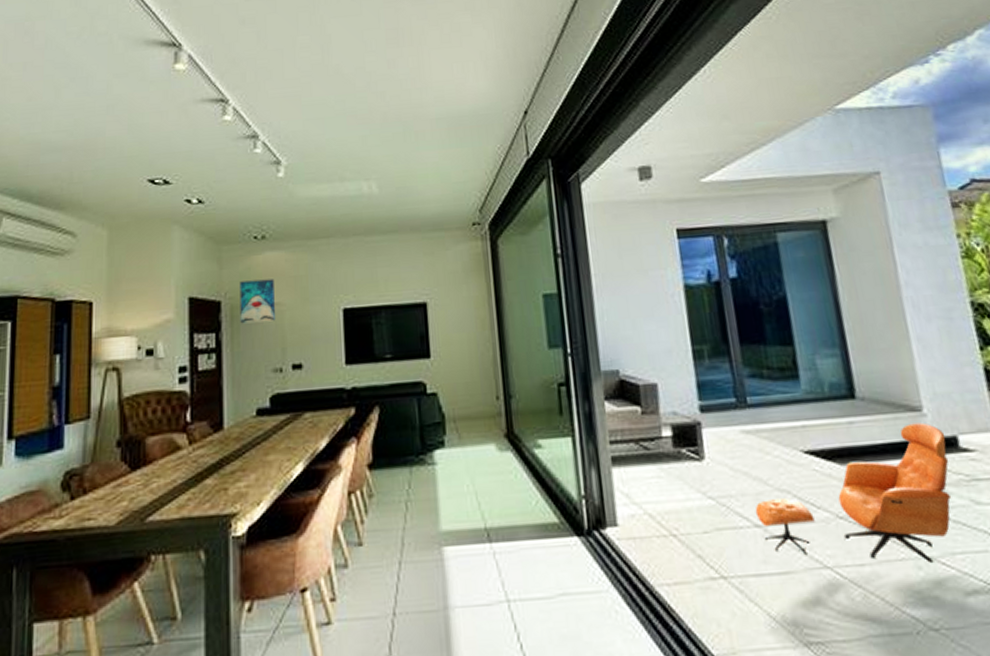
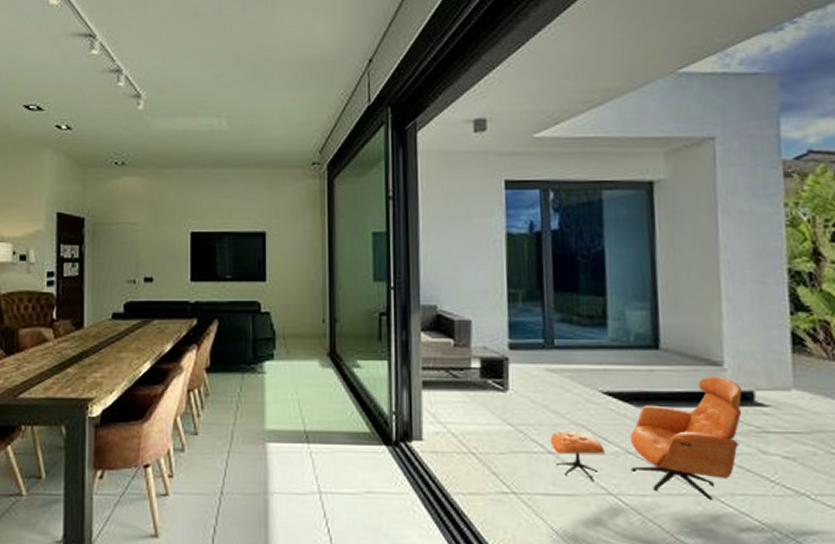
wall art: present [239,279,275,324] -> none [101,201,131,239]

